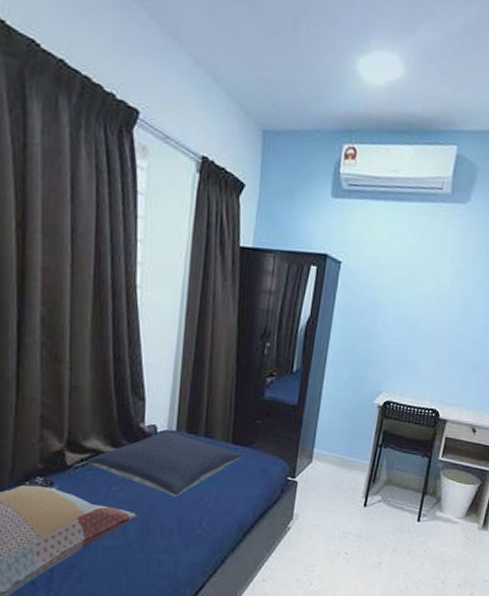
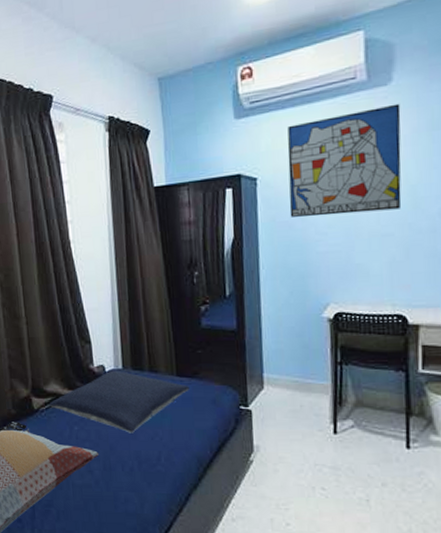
wall art: none [364,217,472,318] -> present [287,103,402,217]

